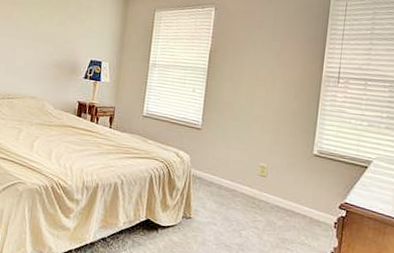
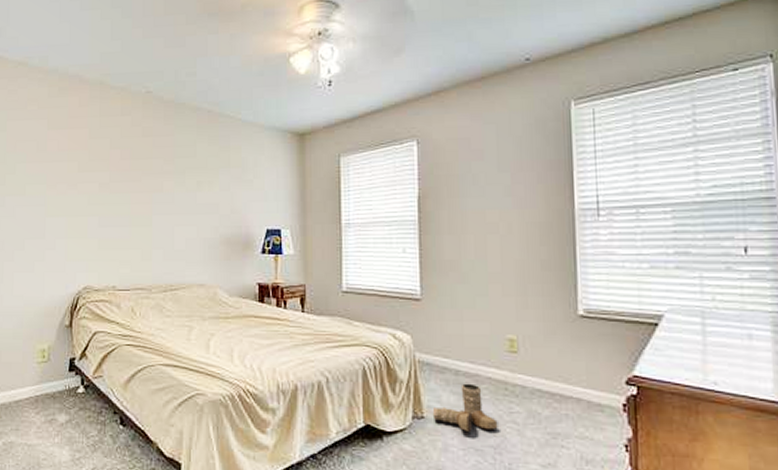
boots: none [197,195,245,233] -> present [432,383,498,431]

